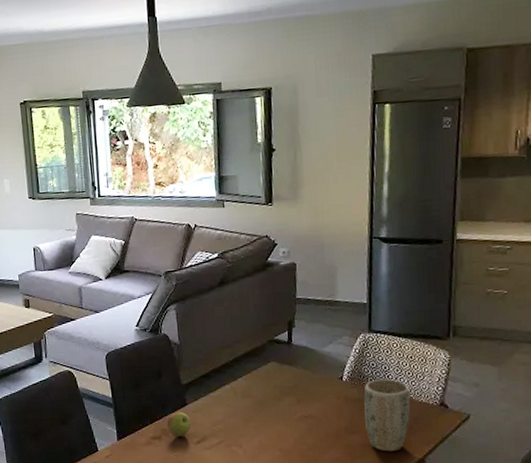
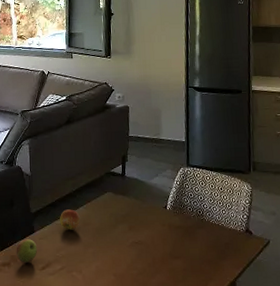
apple: none [215,380,239,403] -> present [60,209,80,230]
plant pot: present [364,378,411,452] -> none [184,207,222,276]

